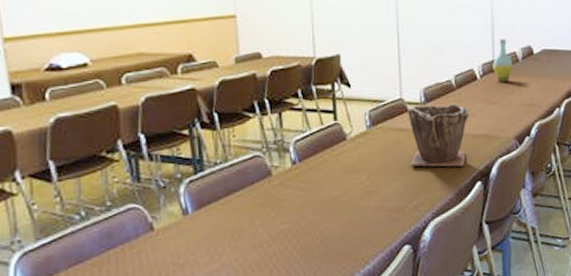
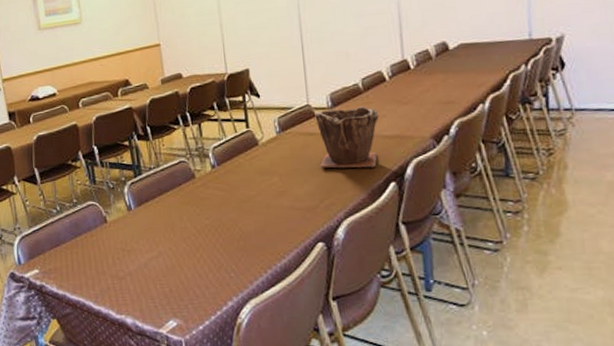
bottle: present [493,39,513,82] -> none [402,37,426,82]

